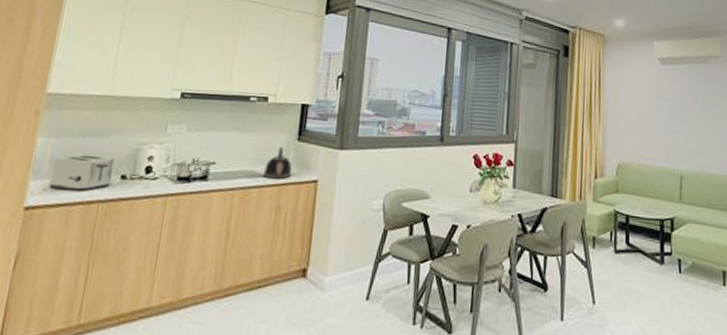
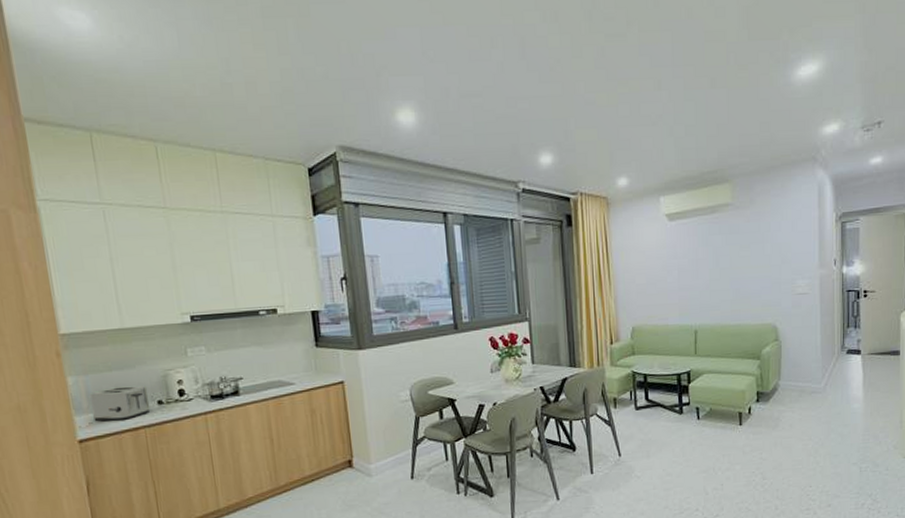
kettle: present [262,147,292,180] -> none [290,355,318,387]

